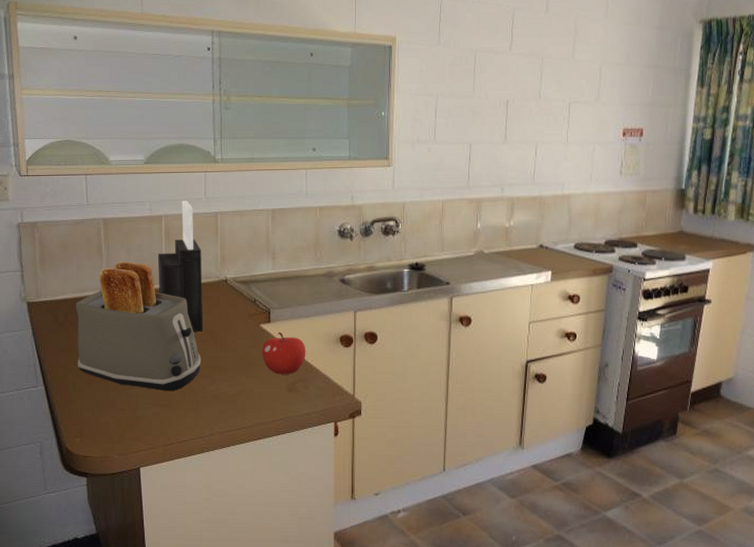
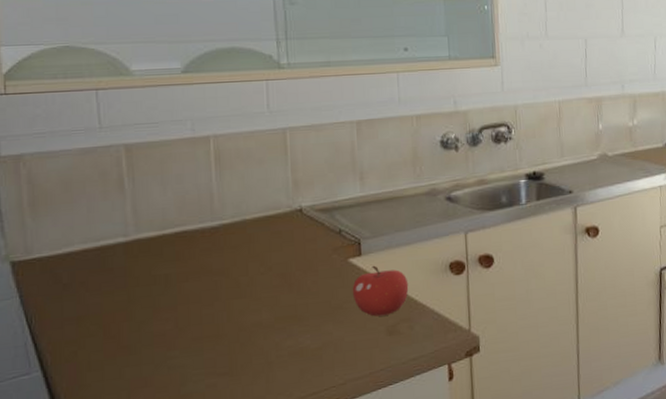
toaster: present [75,261,202,392] -> none [86,196,272,356]
knife block: present [158,201,203,332] -> none [206,116,272,277]

